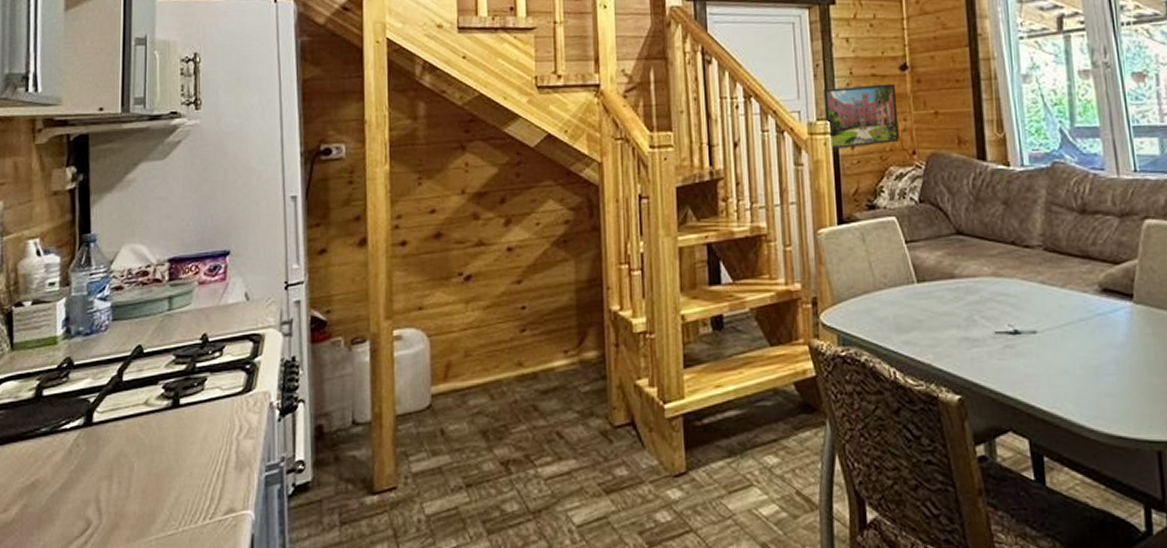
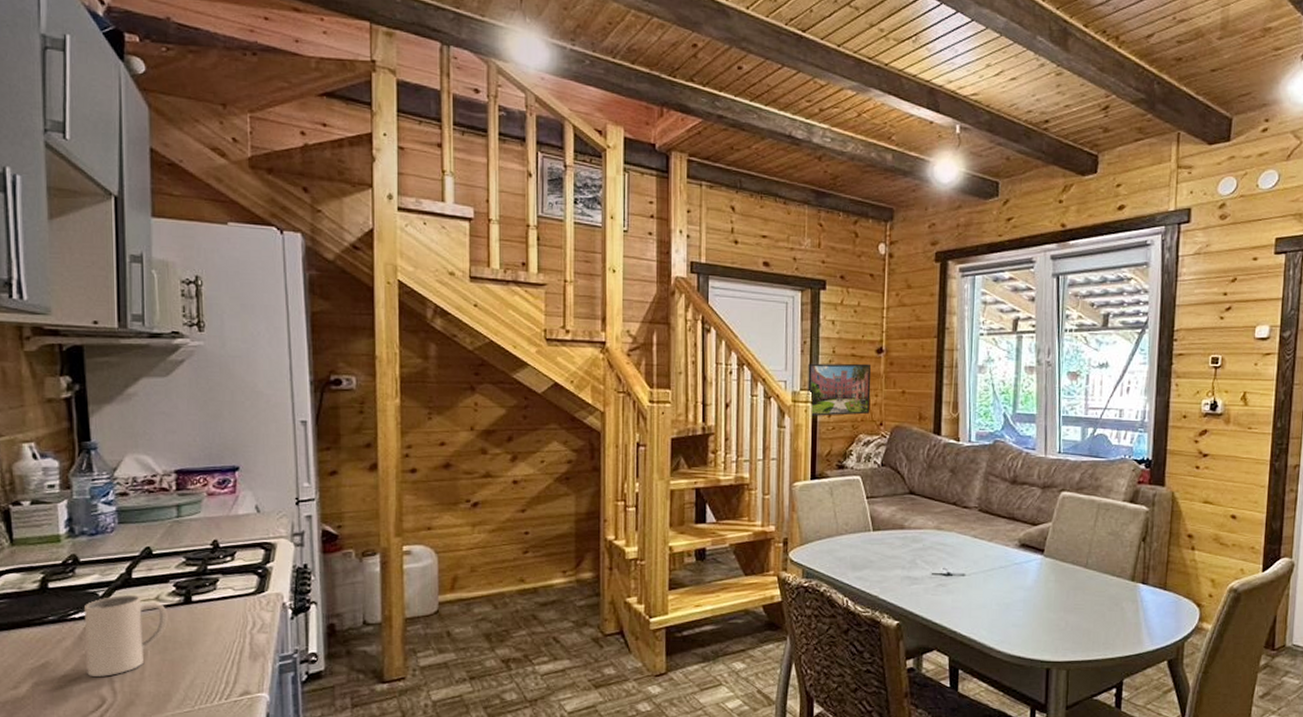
mug: none [74,399,156,495] -> present [85,594,168,677]

